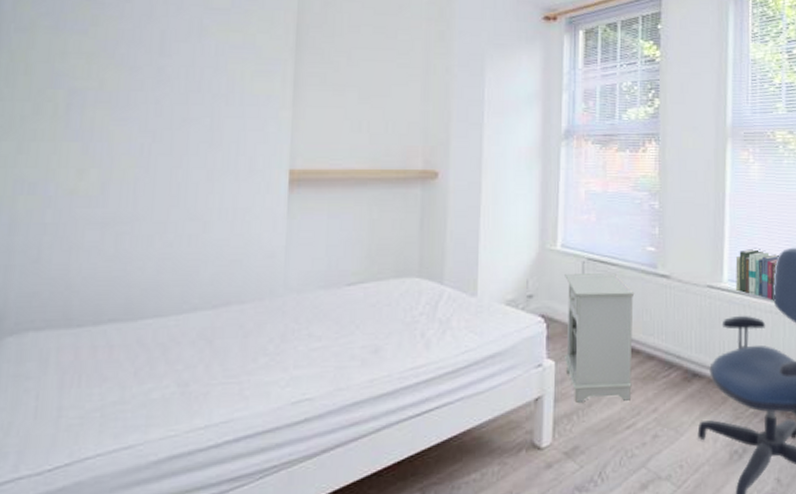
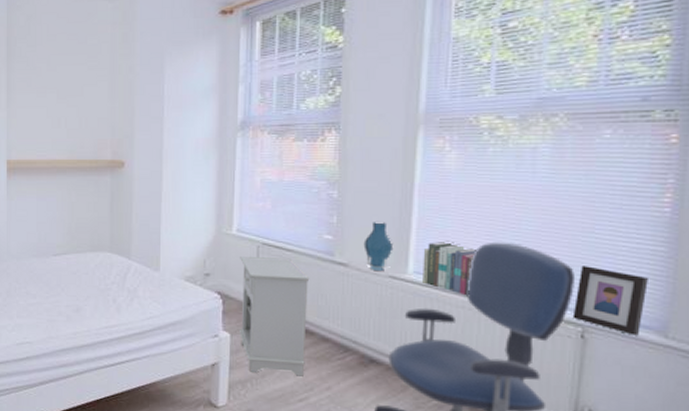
vase: none [683,232,710,282] -> present [363,222,394,272]

